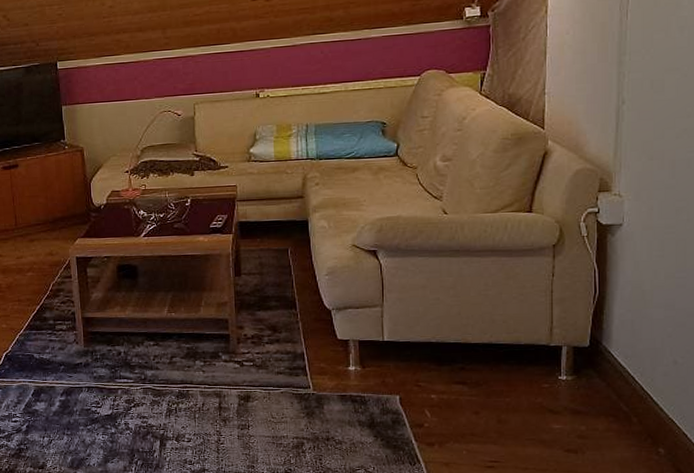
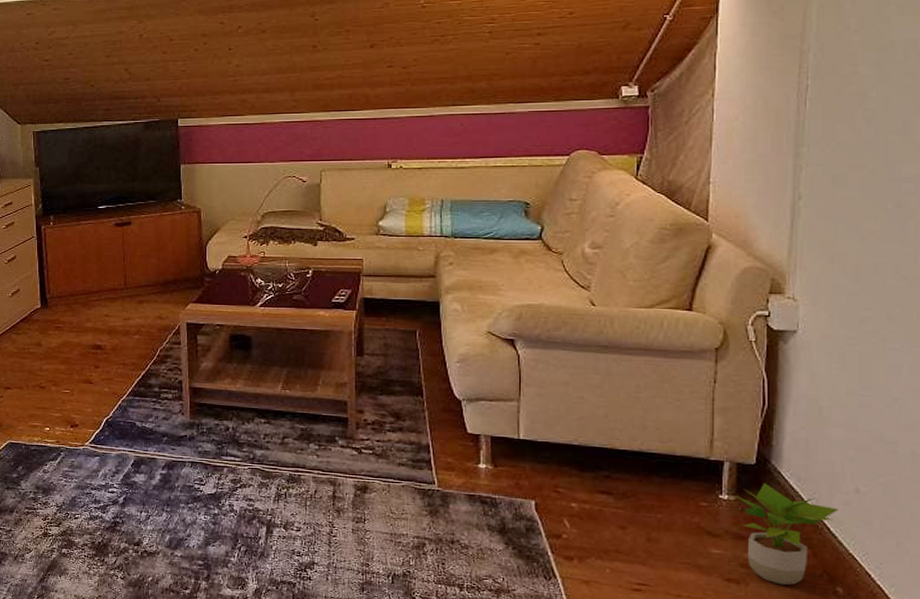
potted plant: none [575,362,660,451] -> present [738,483,839,586]

